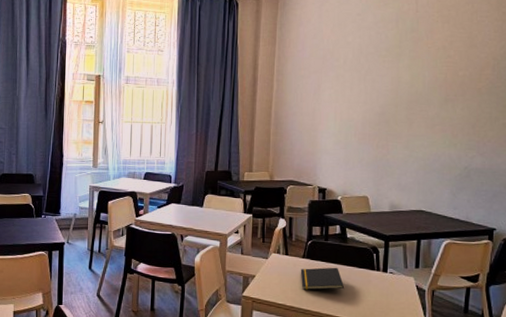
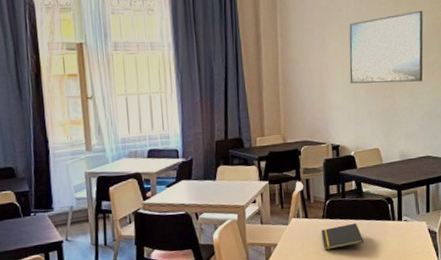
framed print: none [342,65,425,135] -> present [349,10,424,84]

